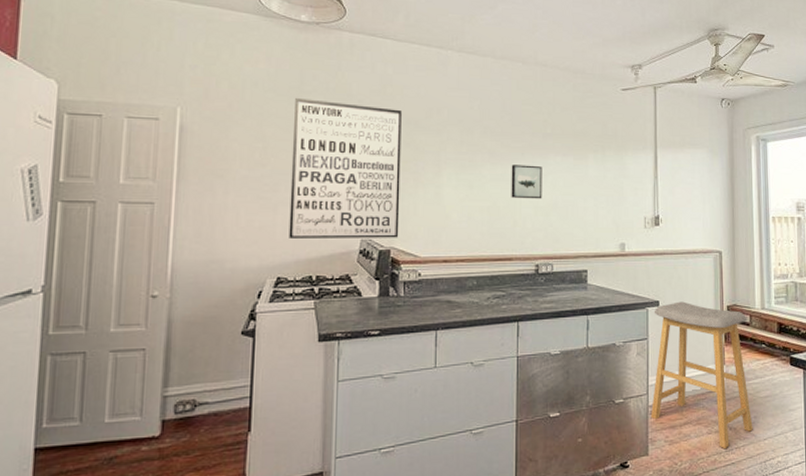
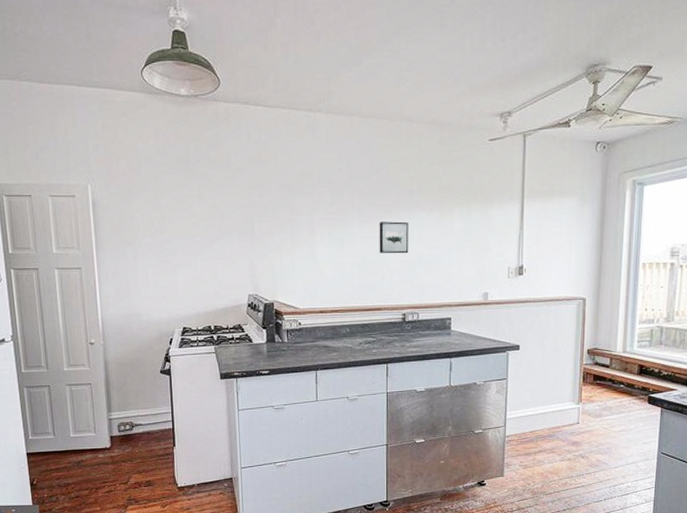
wall art: present [289,97,402,238] -> none [183,169,280,295]
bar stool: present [650,301,753,448] -> none [507,345,607,473]

